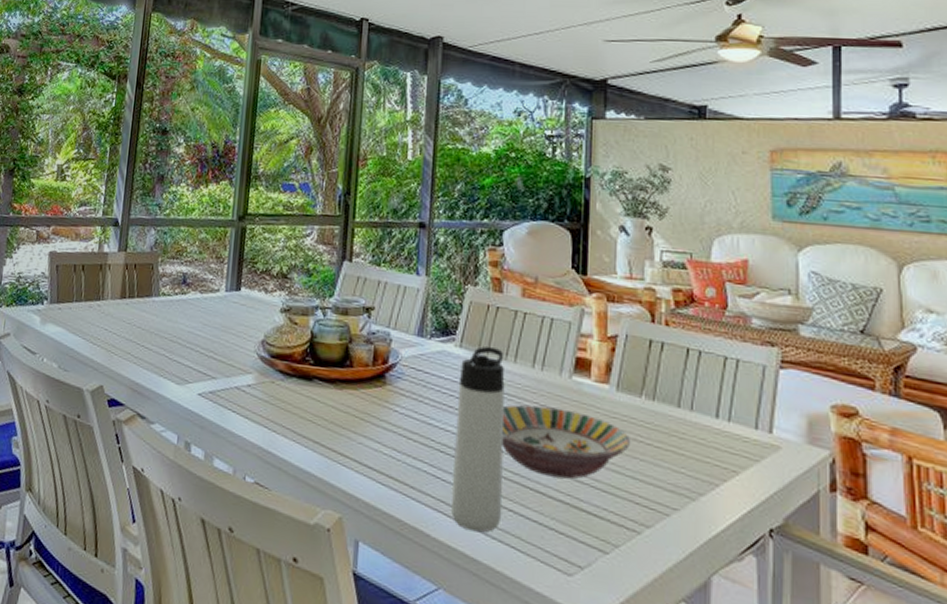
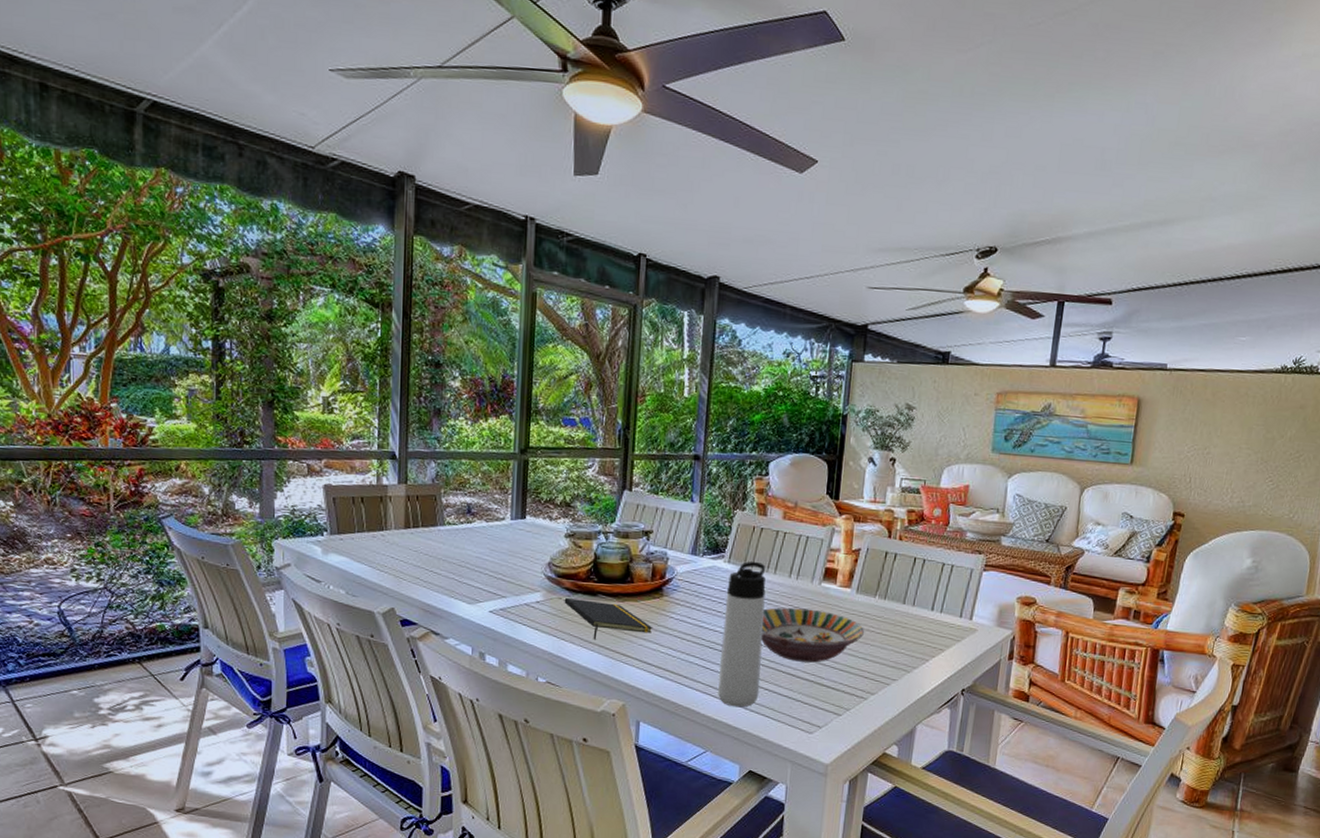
notepad: none [277,381,375,434] -> present [564,597,653,640]

